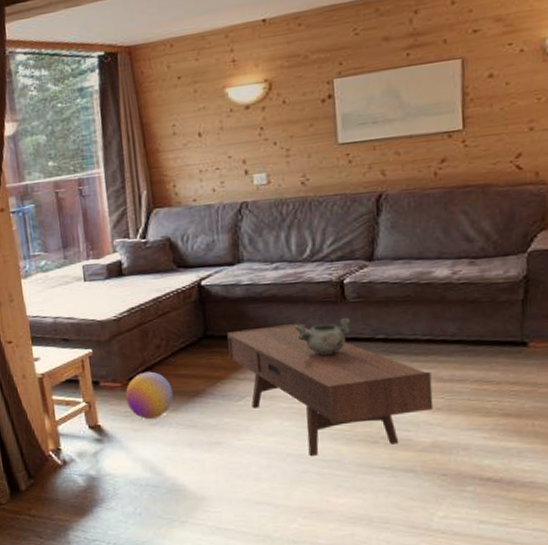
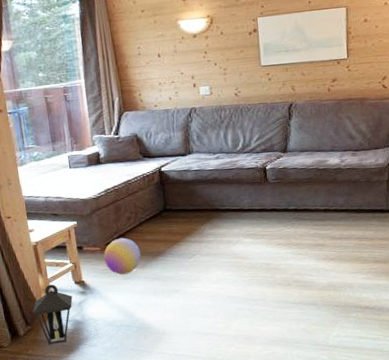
lantern: none [37,428,86,504] -> present [33,284,73,345]
coffee table: present [227,324,434,457] -> none [181,199,329,298]
decorative bowl: present [295,317,352,355] -> none [231,194,272,222]

